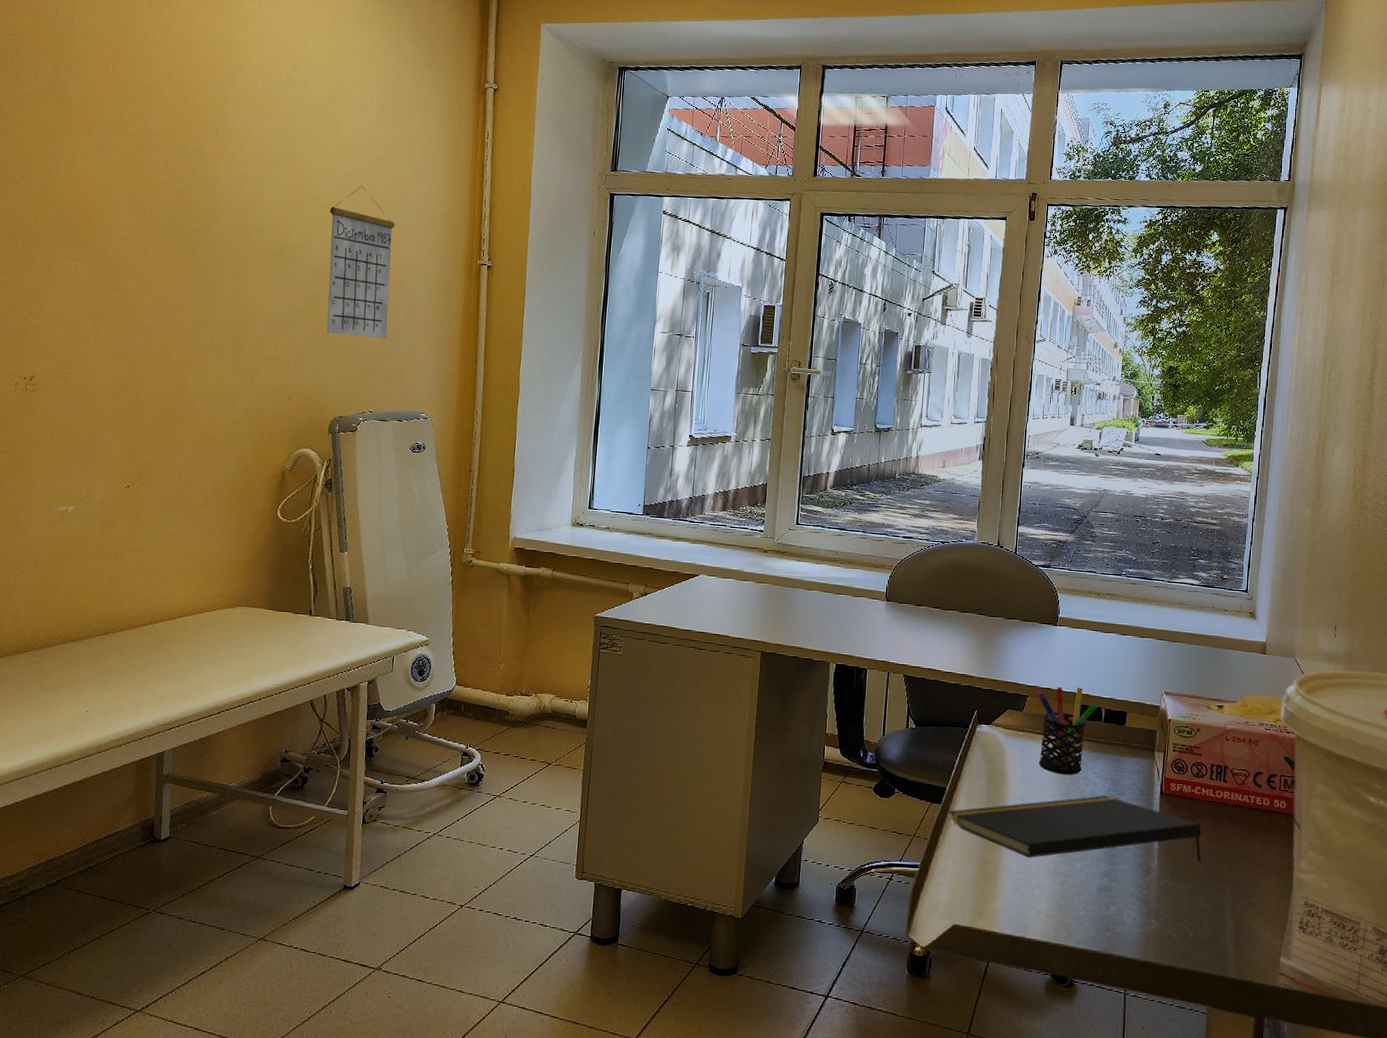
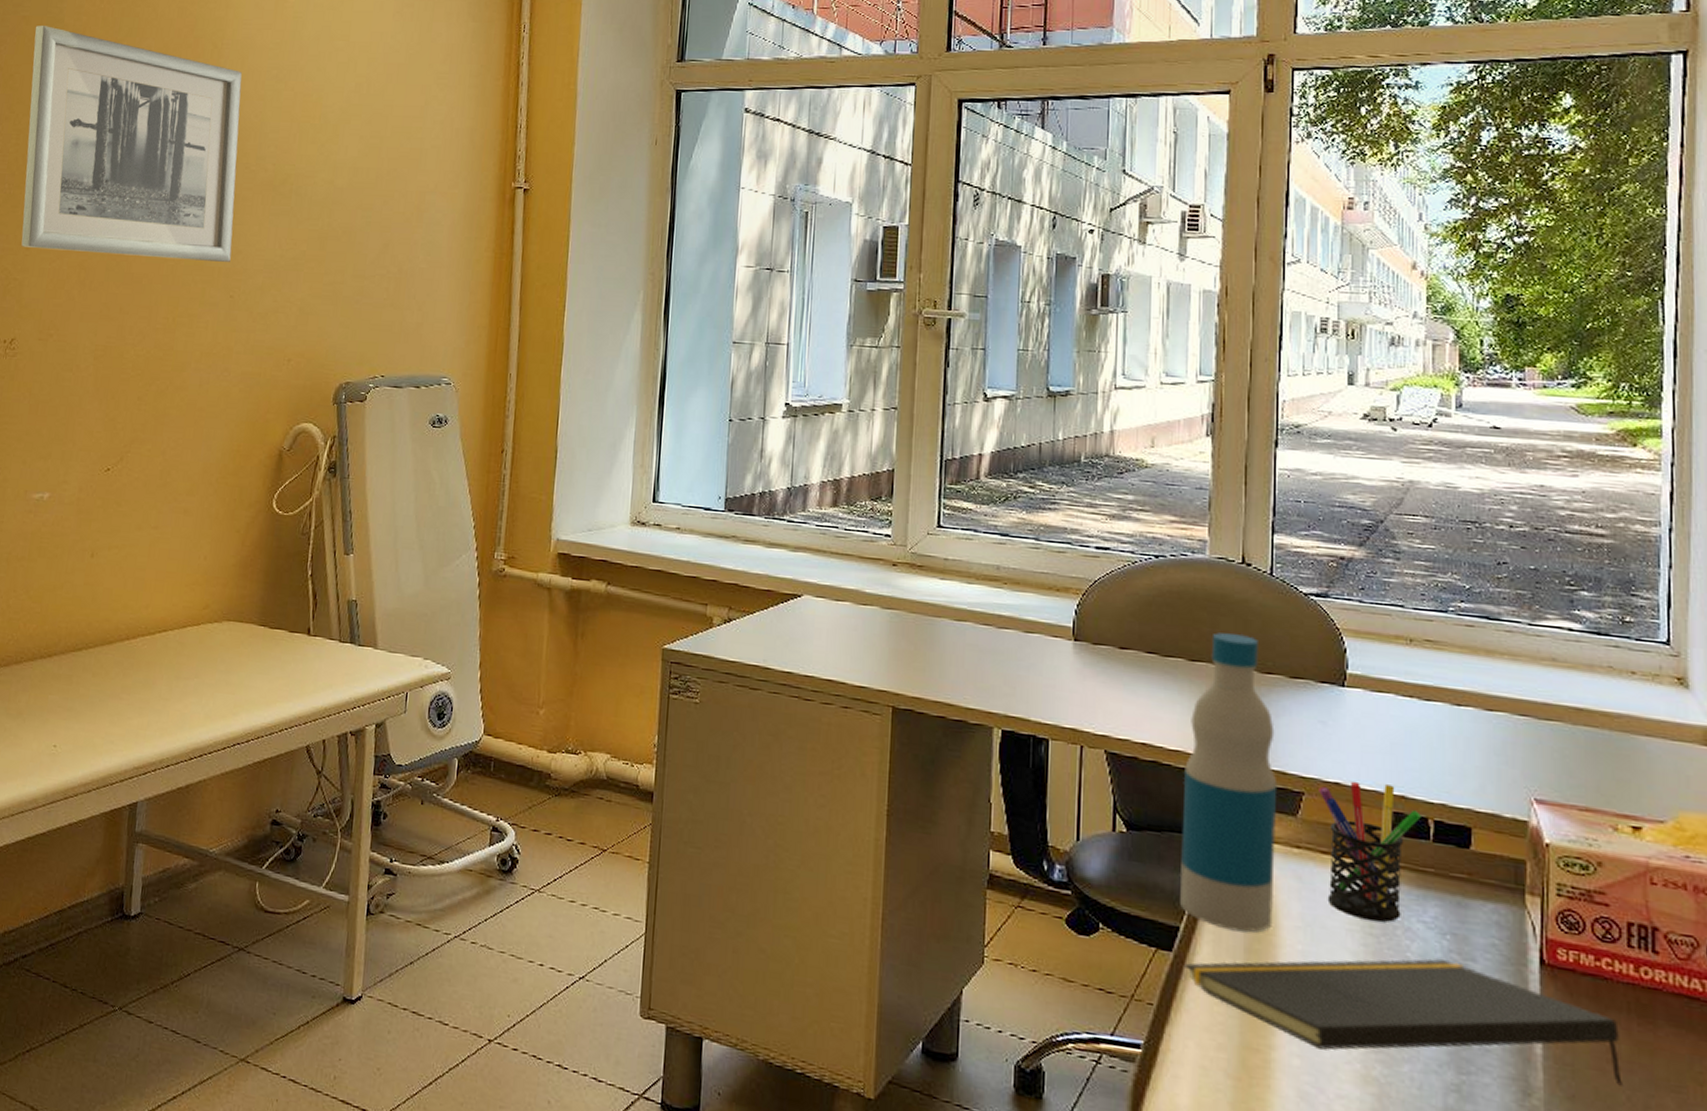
wall art: none [37,102,242,316] -> present [21,26,242,262]
calendar: present [326,185,395,338] -> none [333,98,414,284]
bottle: none [947,593,1012,788] -> present [1180,632,1278,933]

